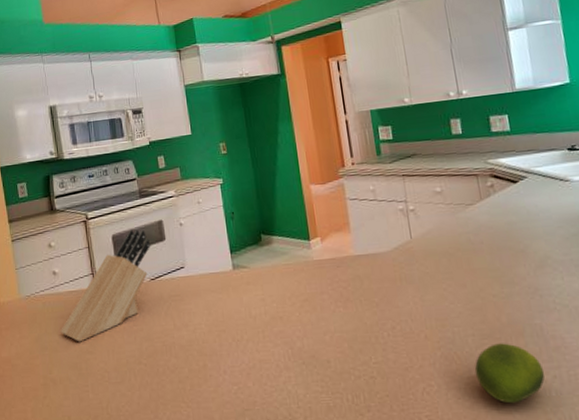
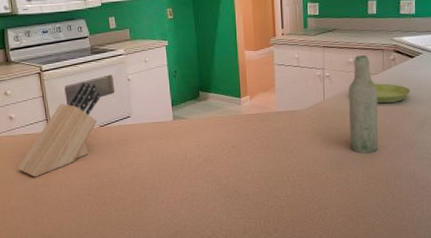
bottle: none [439,183,488,306] -> present [348,55,379,154]
saucer: none [471,215,520,240] -> present [374,83,411,103]
fruit: present [474,343,545,404] -> none [360,182,411,227]

